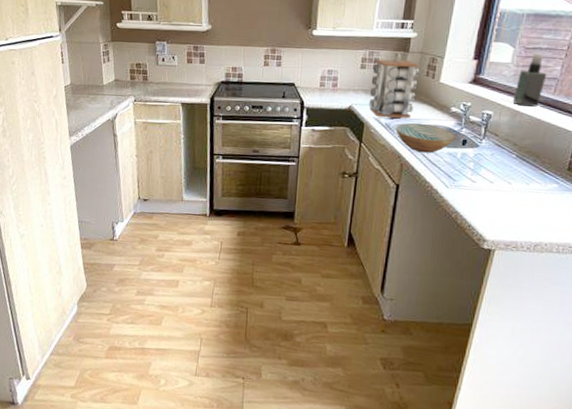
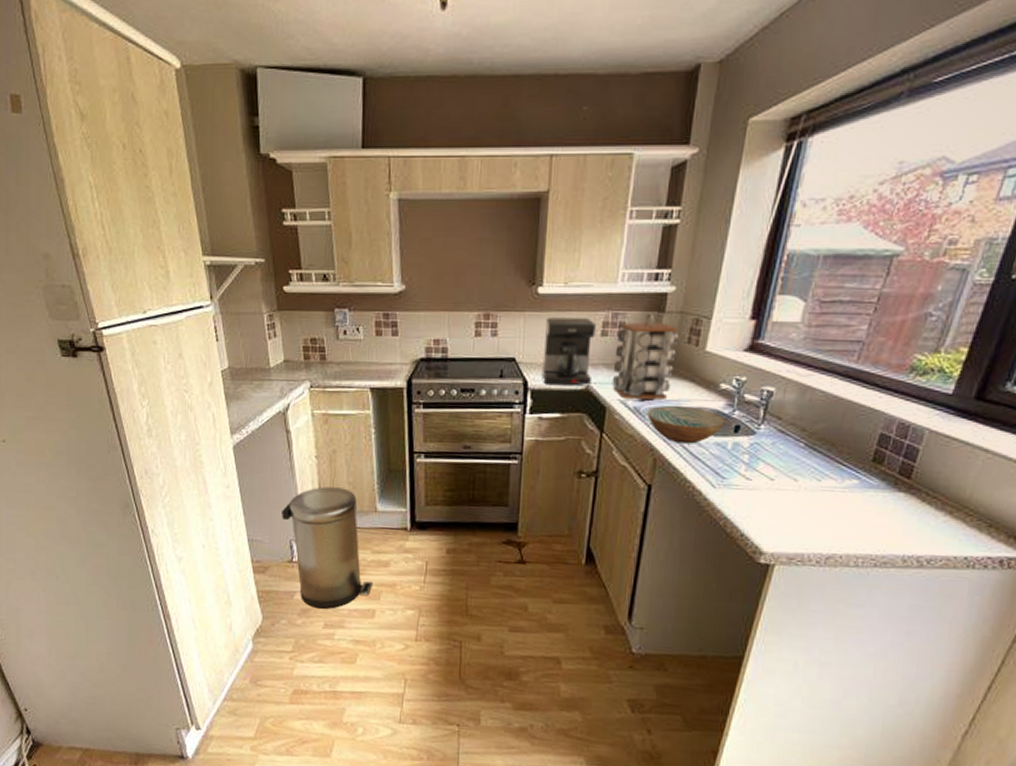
pedal bin: none [107,180,178,279] -> present [282,487,374,609]
coffee maker: none [315,53,357,106] -> present [541,317,596,385]
spray bottle: present [512,53,547,107] -> none [801,308,849,380]

